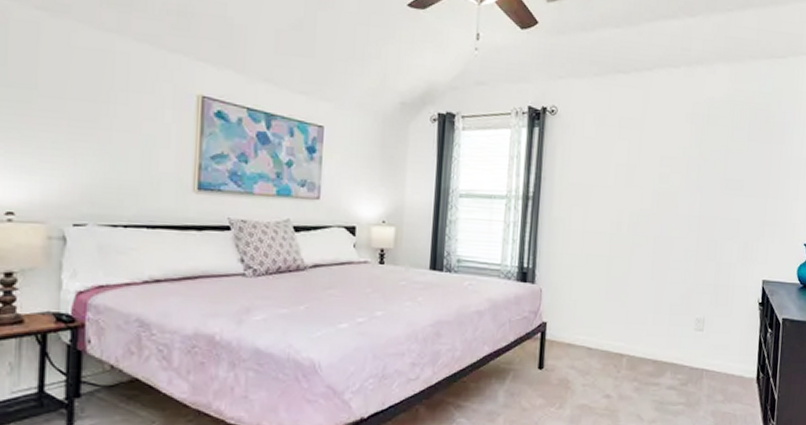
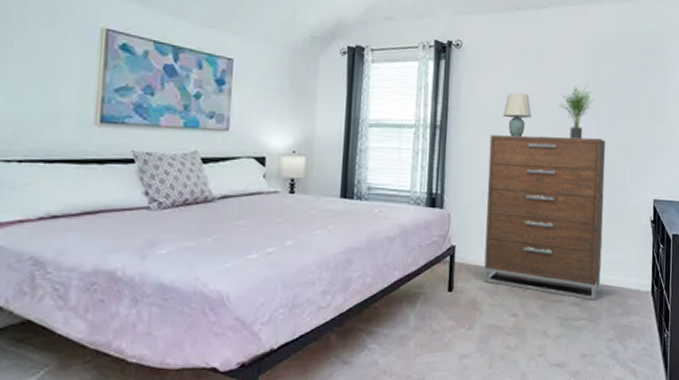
dresser: none [575,207,711,385] -> present [483,135,606,300]
table lamp: none [600,162,631,211] -> present [503,92,532,137]
potted plant: none [660,155,700,213] -> present [559,85,594,139]

